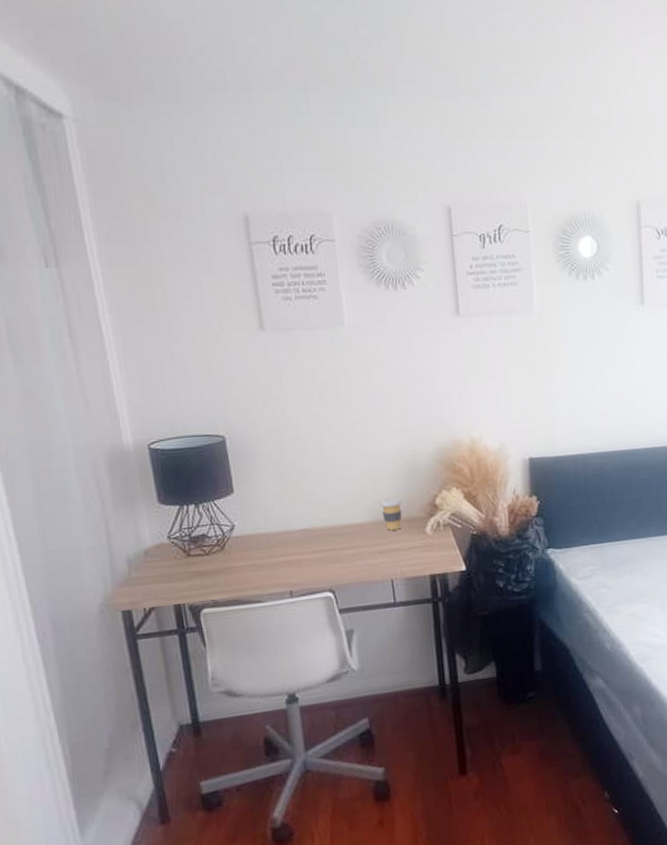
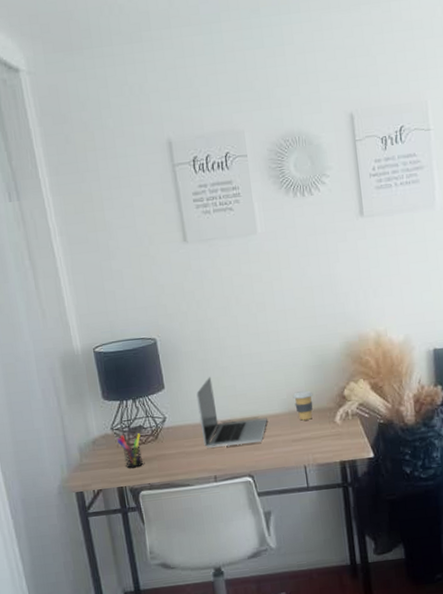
pen holder: none [174,543,206,583] -> present [116,433,143,468]
laptop: none [271,480,352,560] -> present [196,377,267,448]

